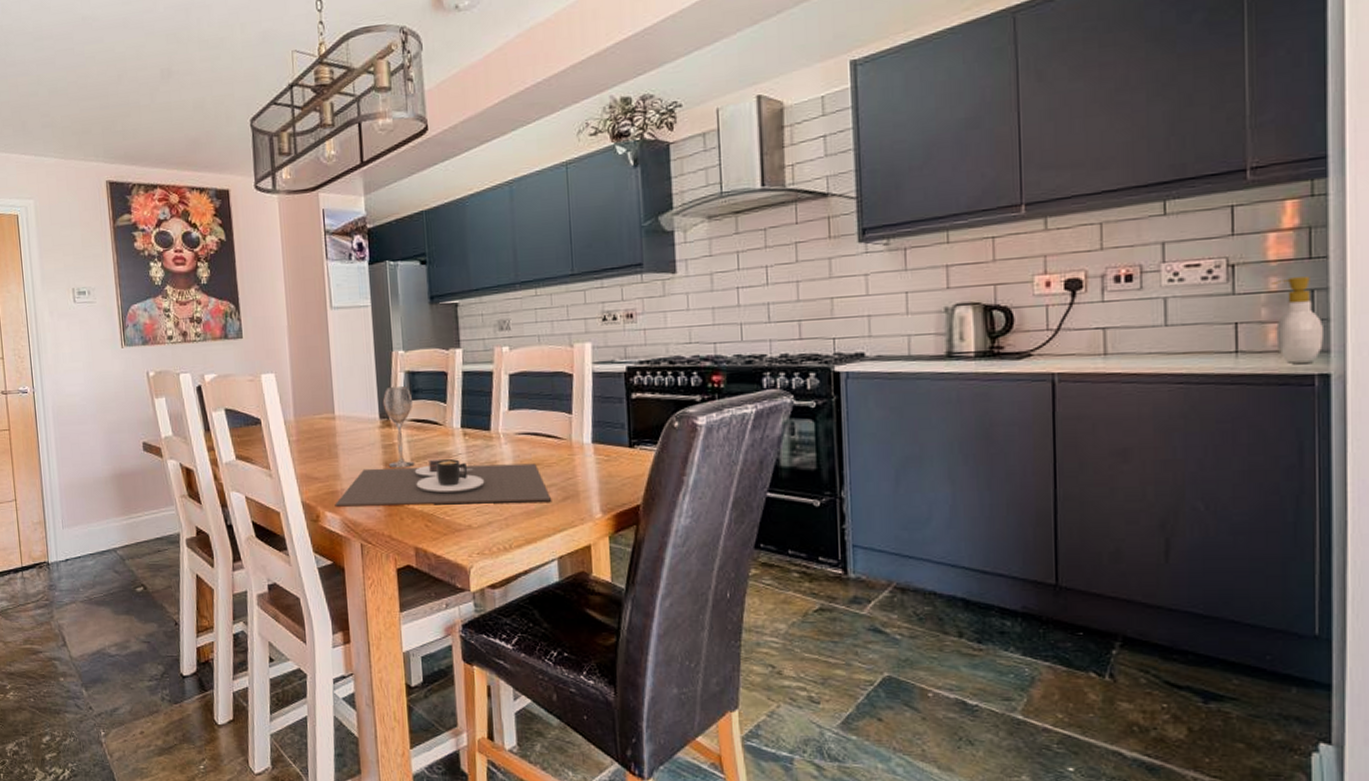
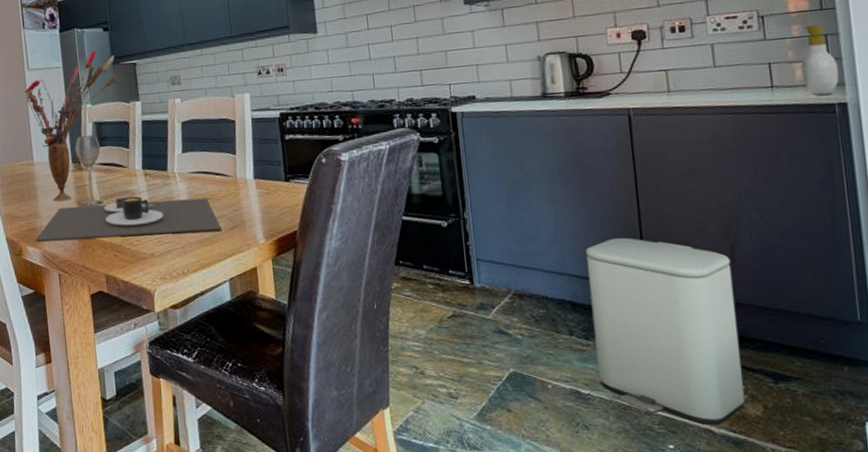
bouquet: none [326,287,436,462] -> present [25,50,118,202]
pedal bin: none [986,526,1165,747] -> present [585,237,745,425]

